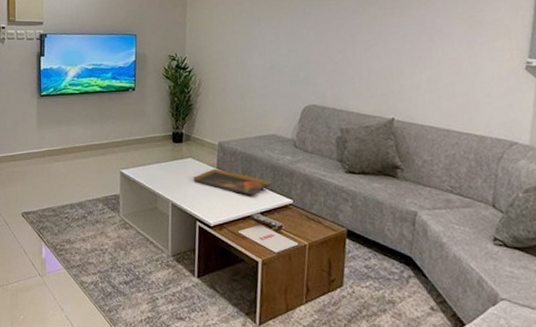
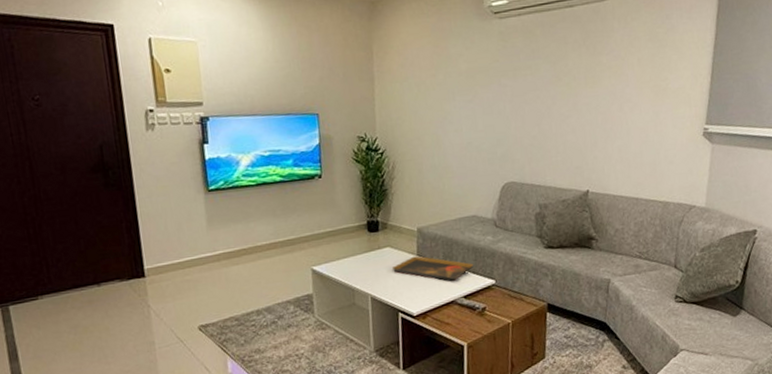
magazine: present [238,225,299,253] -> none [442,308,503,335]

